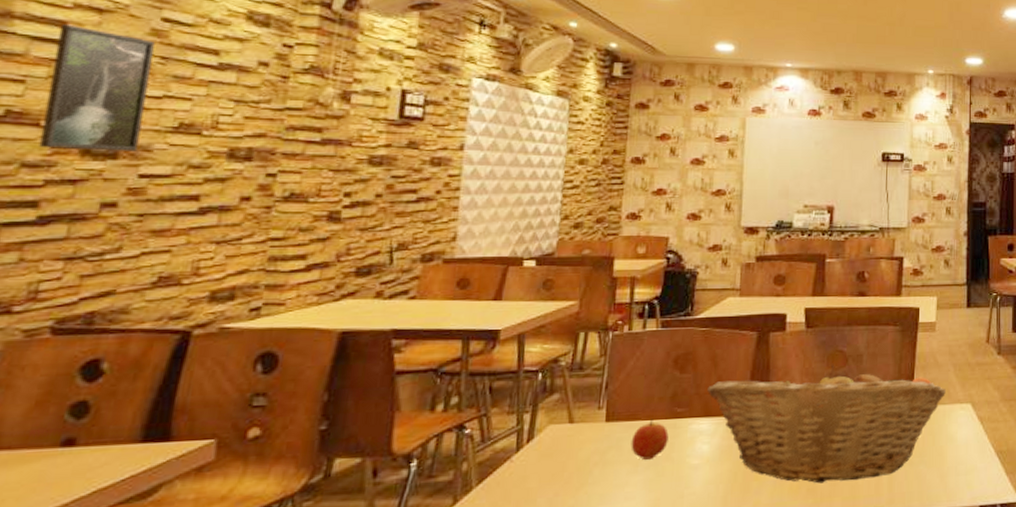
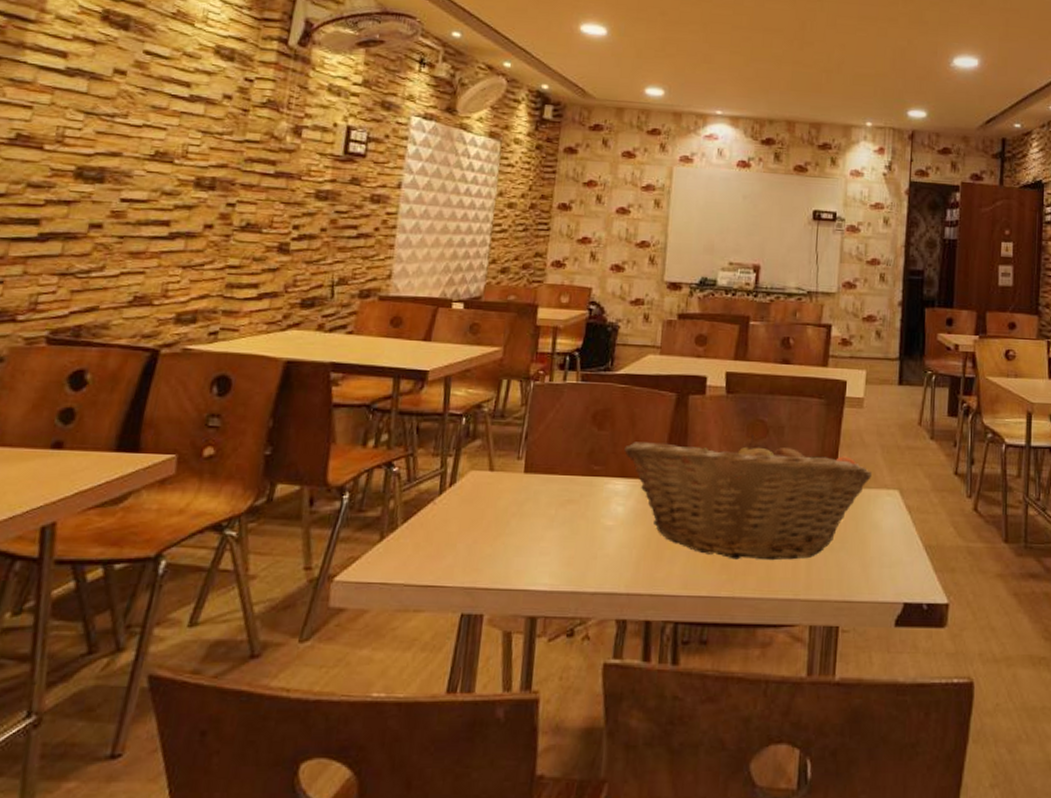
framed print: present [39,24,155,151] -> none [41,55,138,177]
fruit: present [631,419,669,460] -> none [547,474,585,516]

